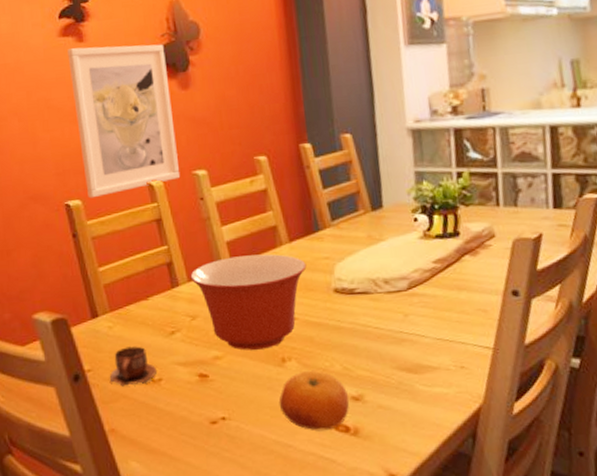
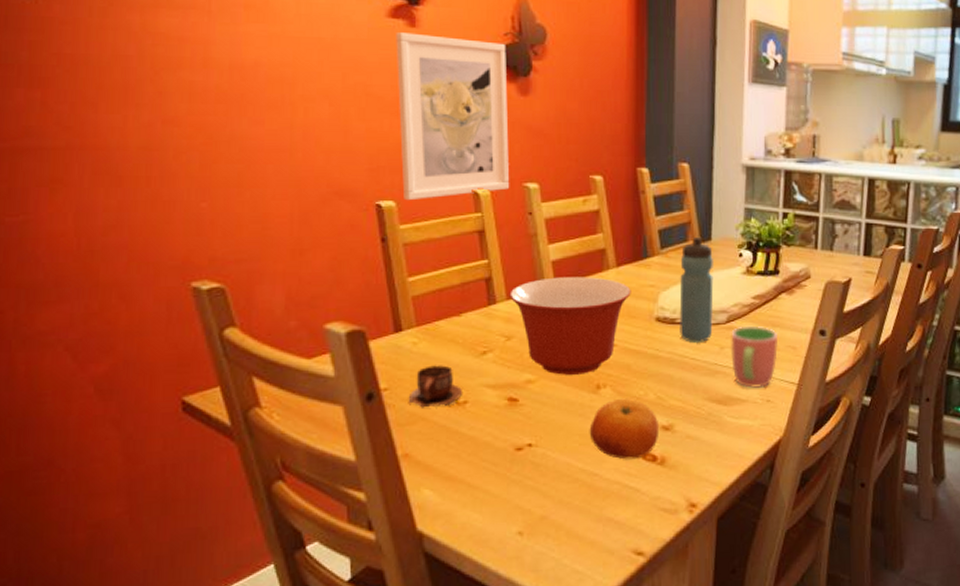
water bottle: none [352,206,394,312] -> present [679,238,715,342]
cup: none [414,291,467,355] -> present [731,327,778,388]

